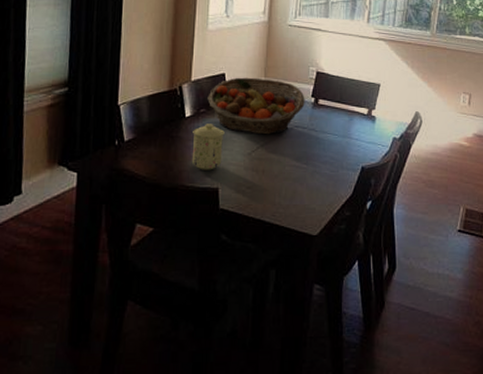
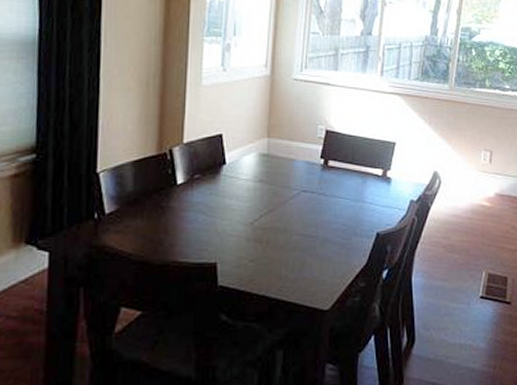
mug: present [191,124,225,170] -> none [185,191,223,244]
fruit basket: present [207,77,305,135] -> none [202,138,313,202]

